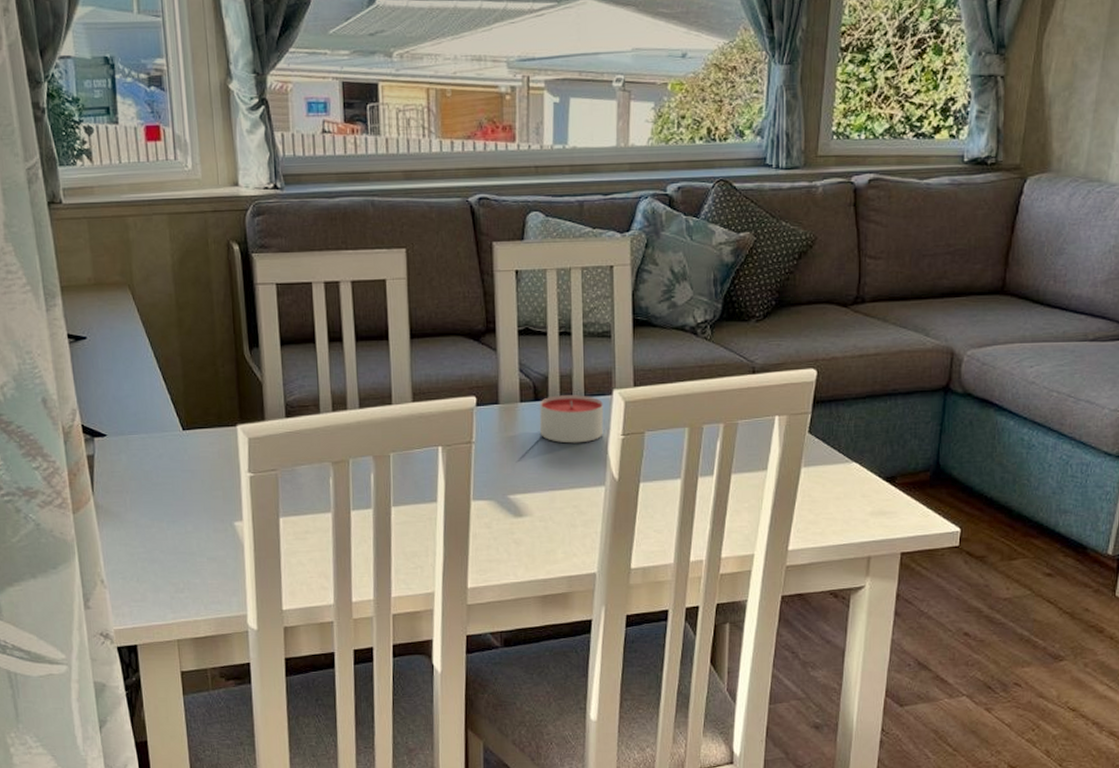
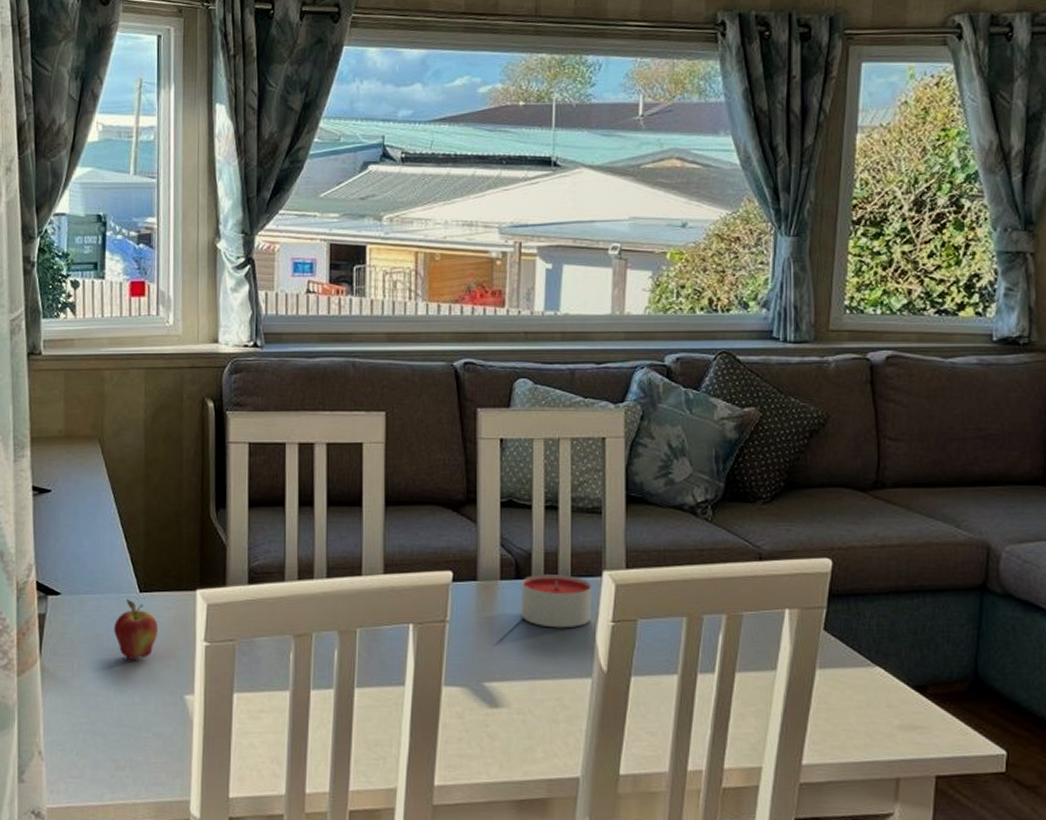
fruit: none [161,437,204,493] -> present [114,599,159,660]

